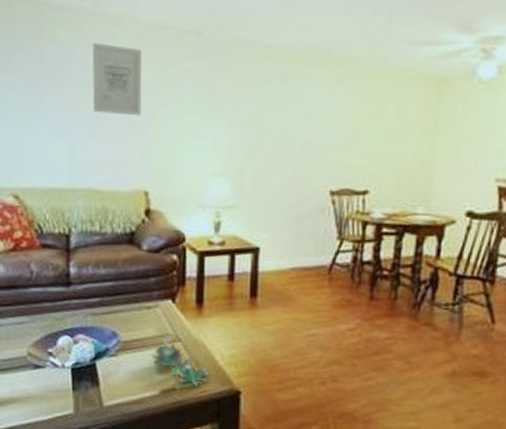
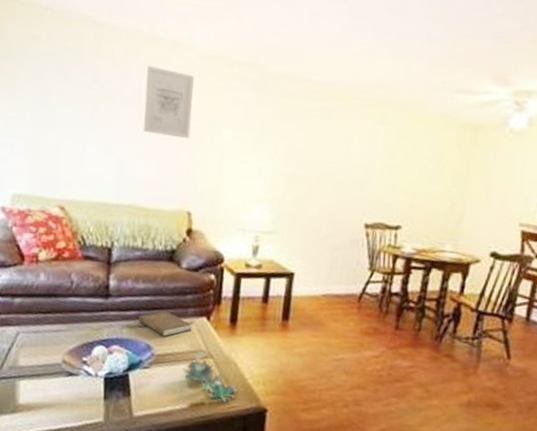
book: none [102,295,157,323] -> present [138,310,192,337]

